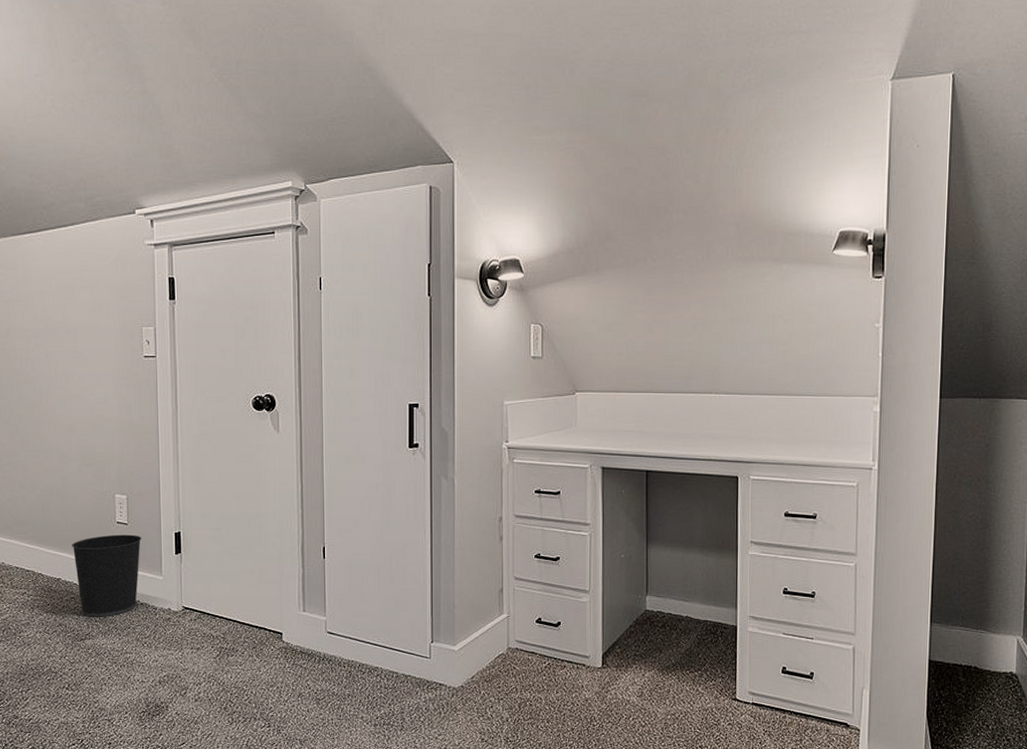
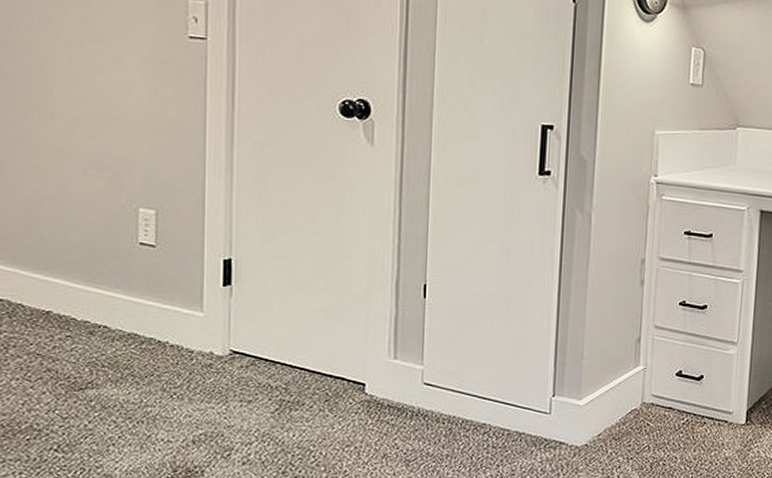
wastebasket: present [72,534,142,617] -> none [70,258,176,361]

